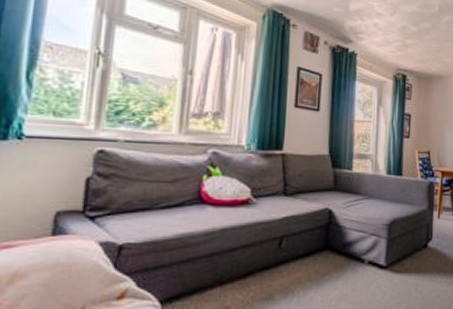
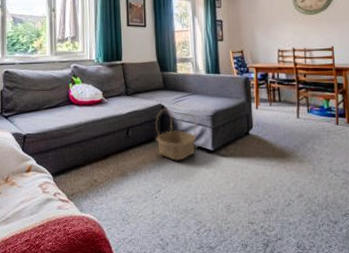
basket: none [317,214,370,280] -> present [155,109,197,162]

